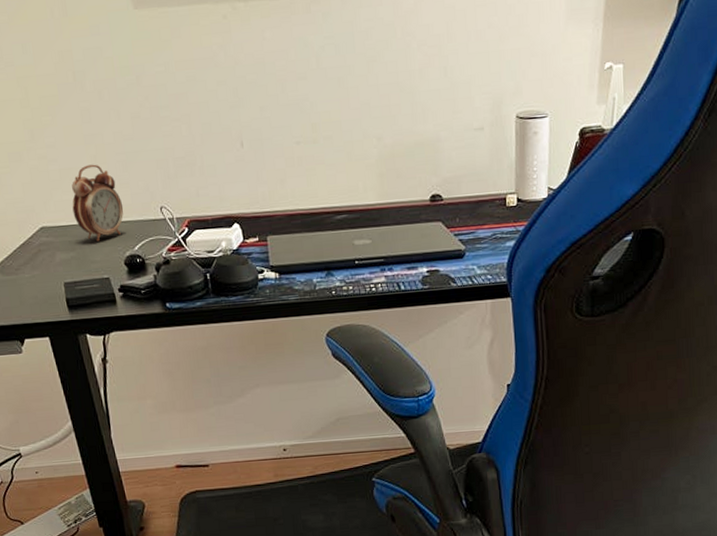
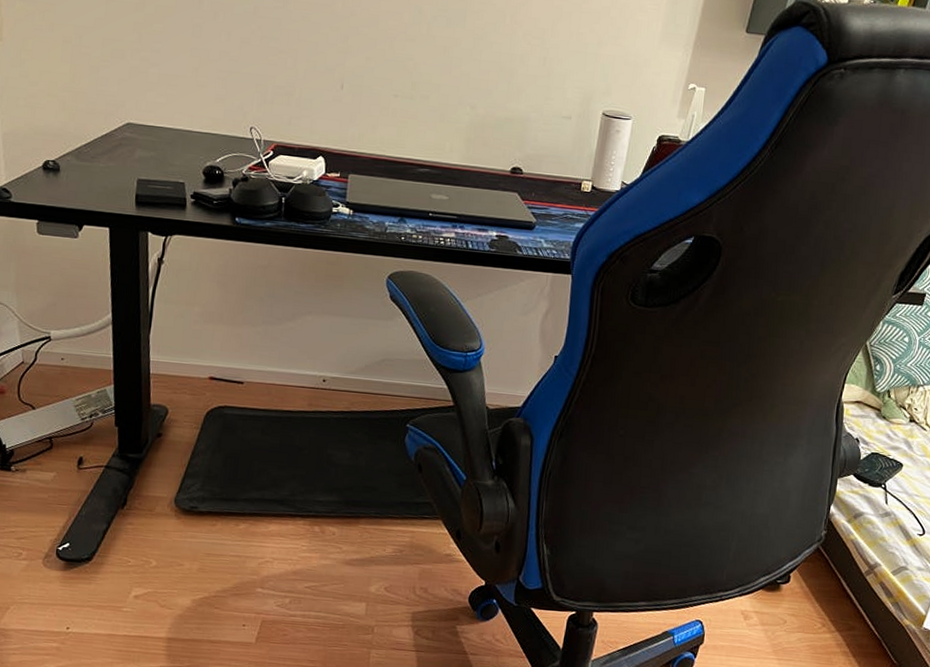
alarm clock: present [71,164,124,242] -> none [163,75,214,147]

